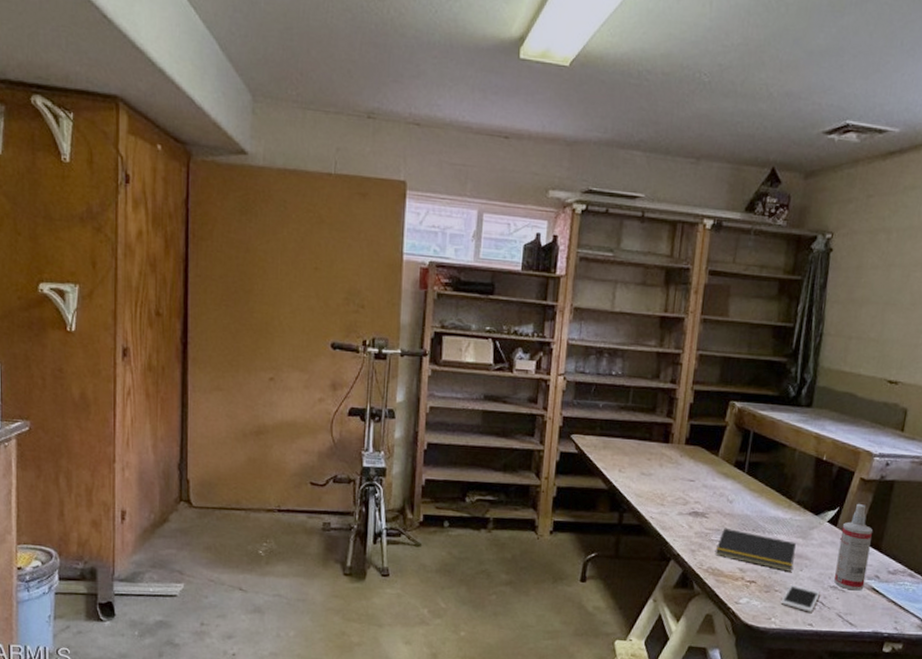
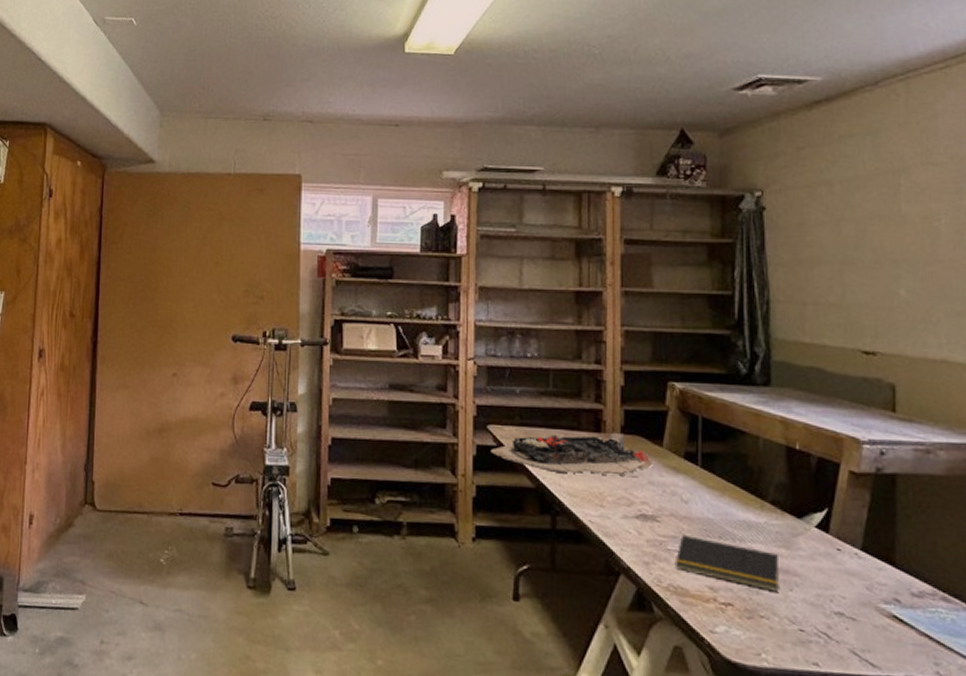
toolbox: none [572,443,709,480] -> present [490,432,653,476]
cell phone: present [780,584,820,613] -> none [770,608,822,647]
spray bottle: present [834,503,874,591] -> none [836,503,881,619]

